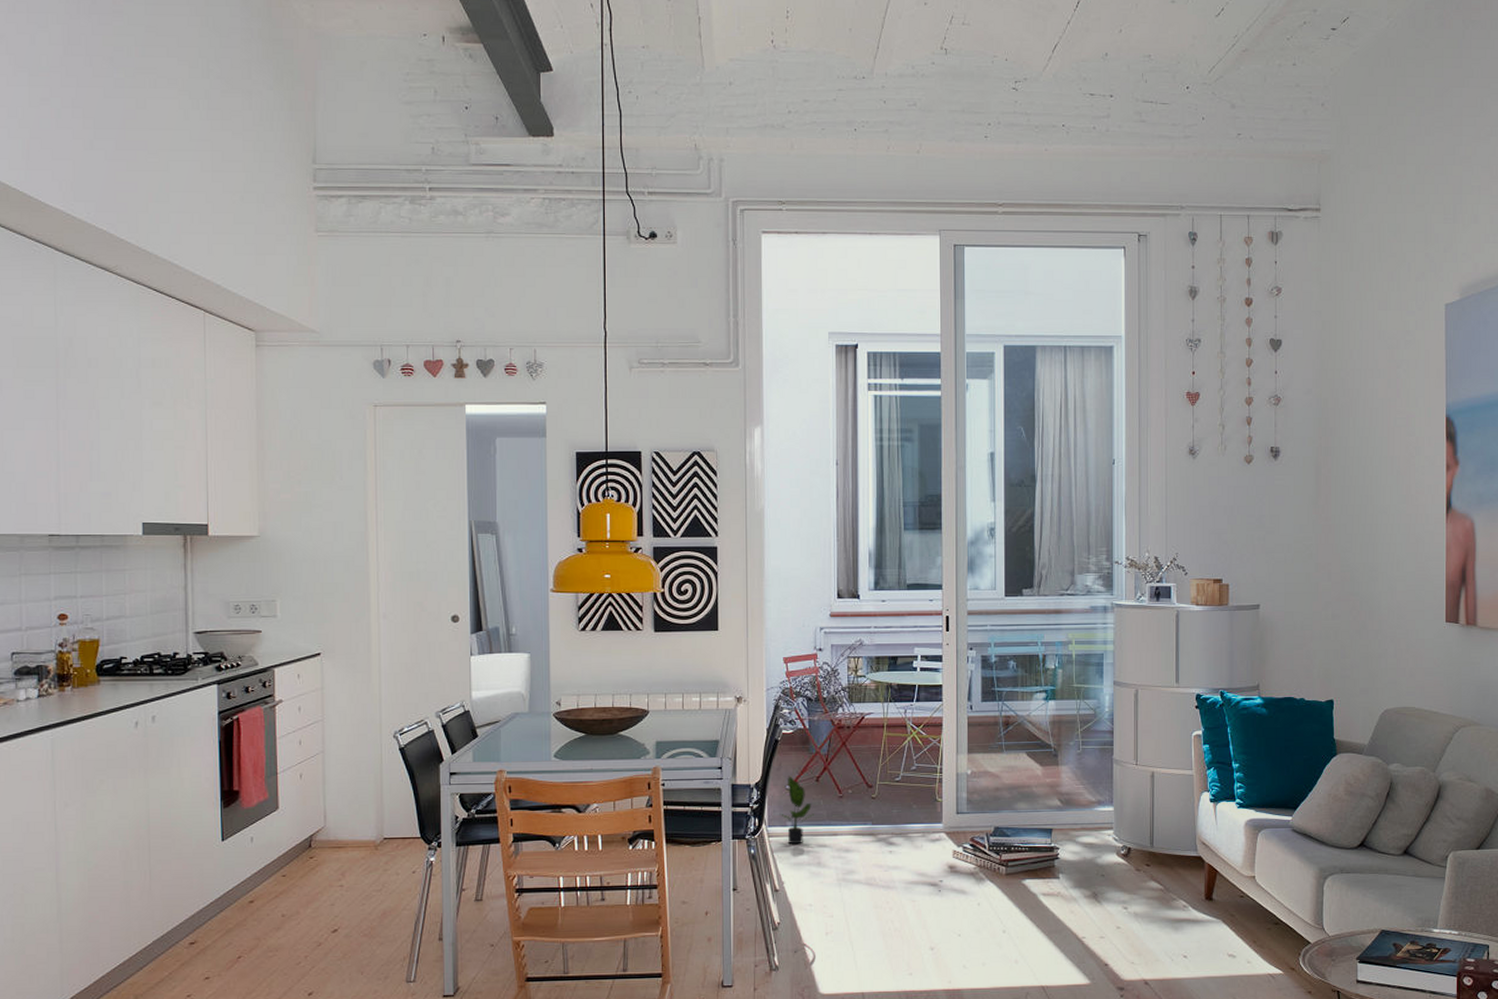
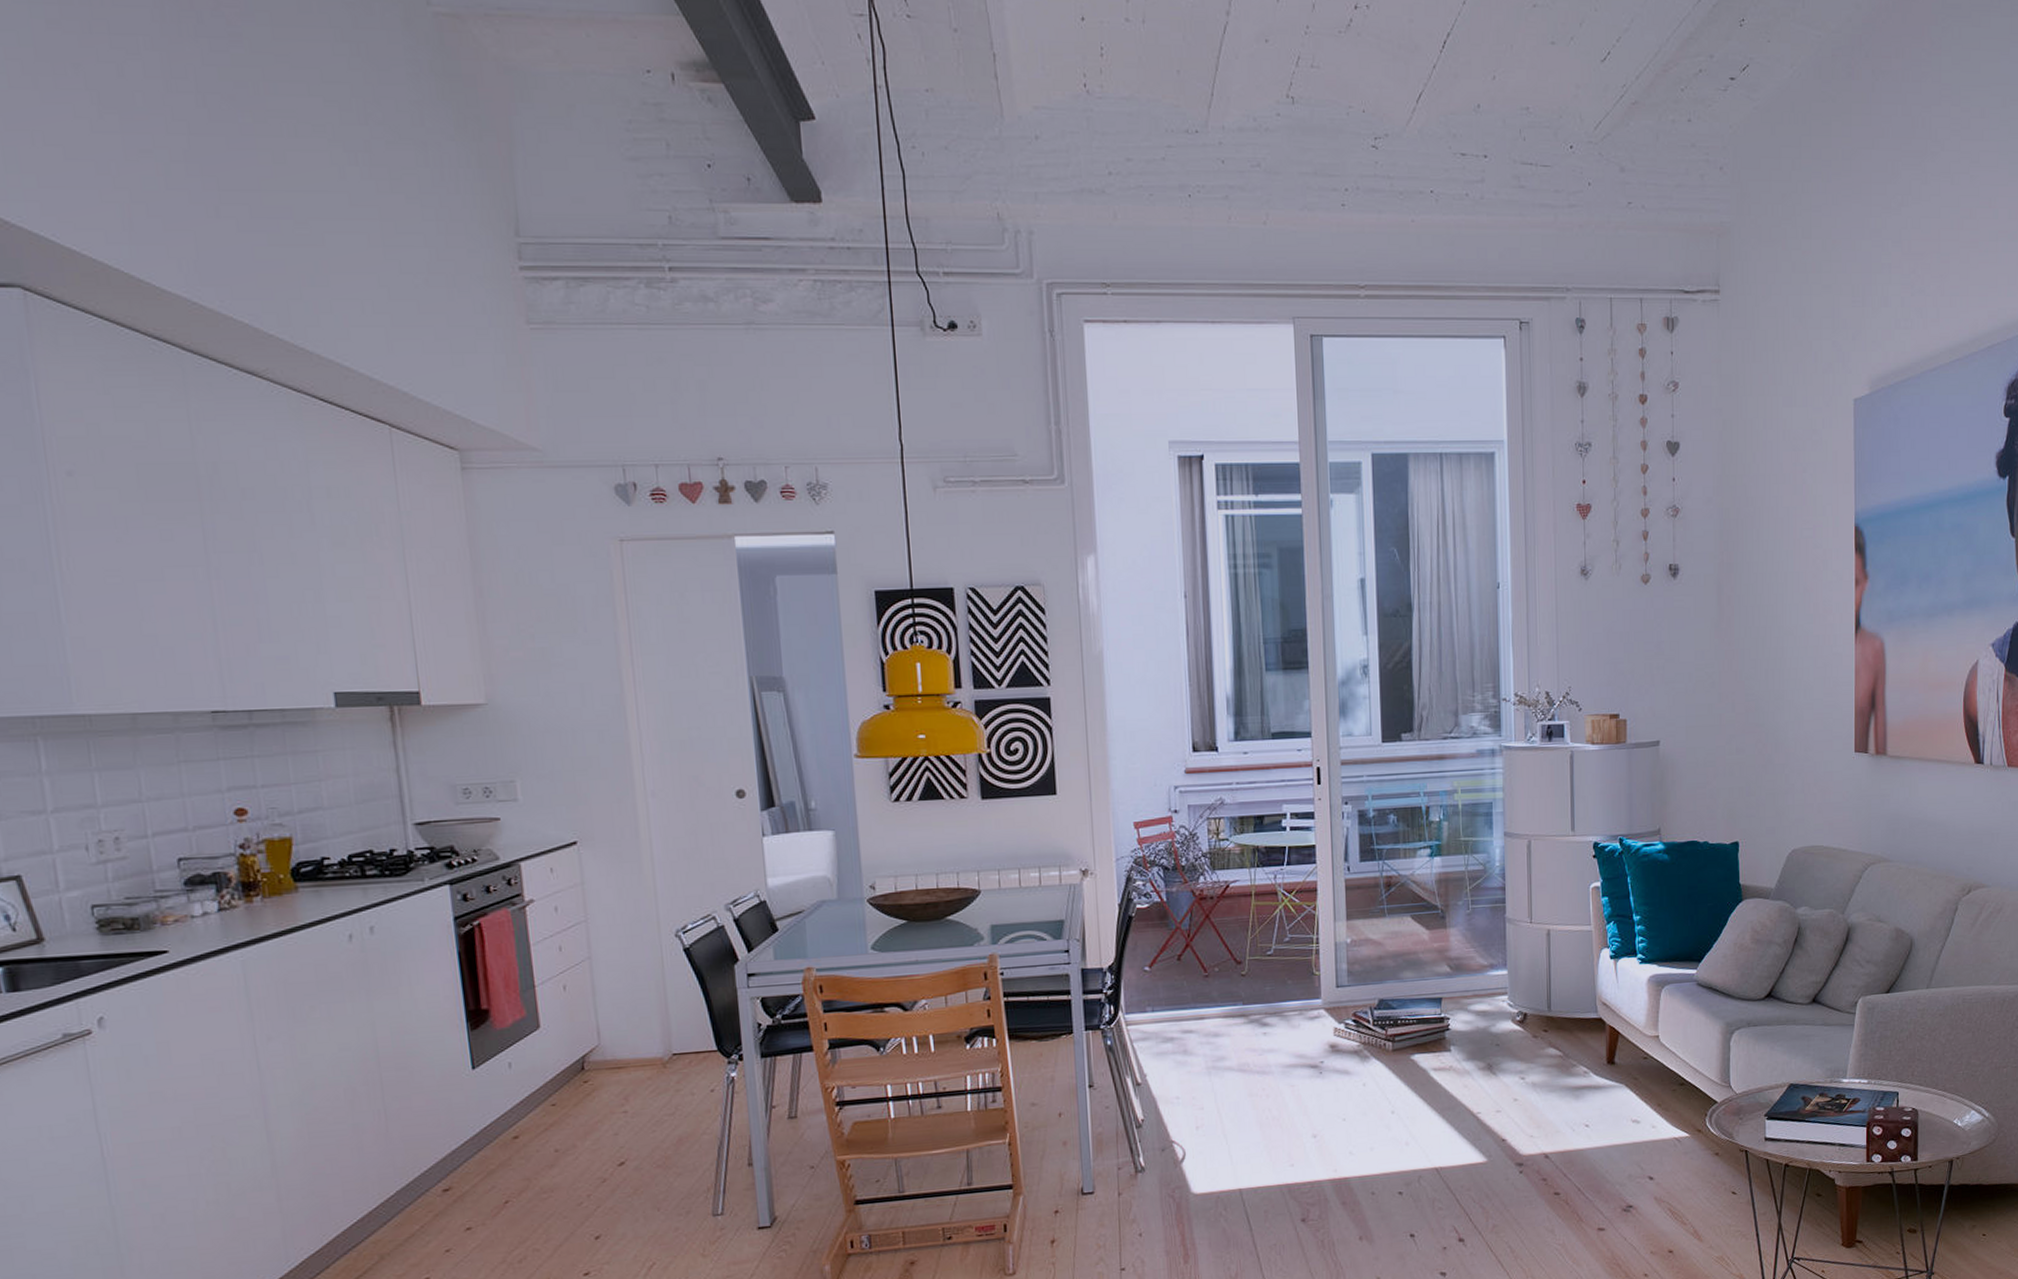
potted plant: present [779,776,814,845] -> none [1138,956,1177,1032]

